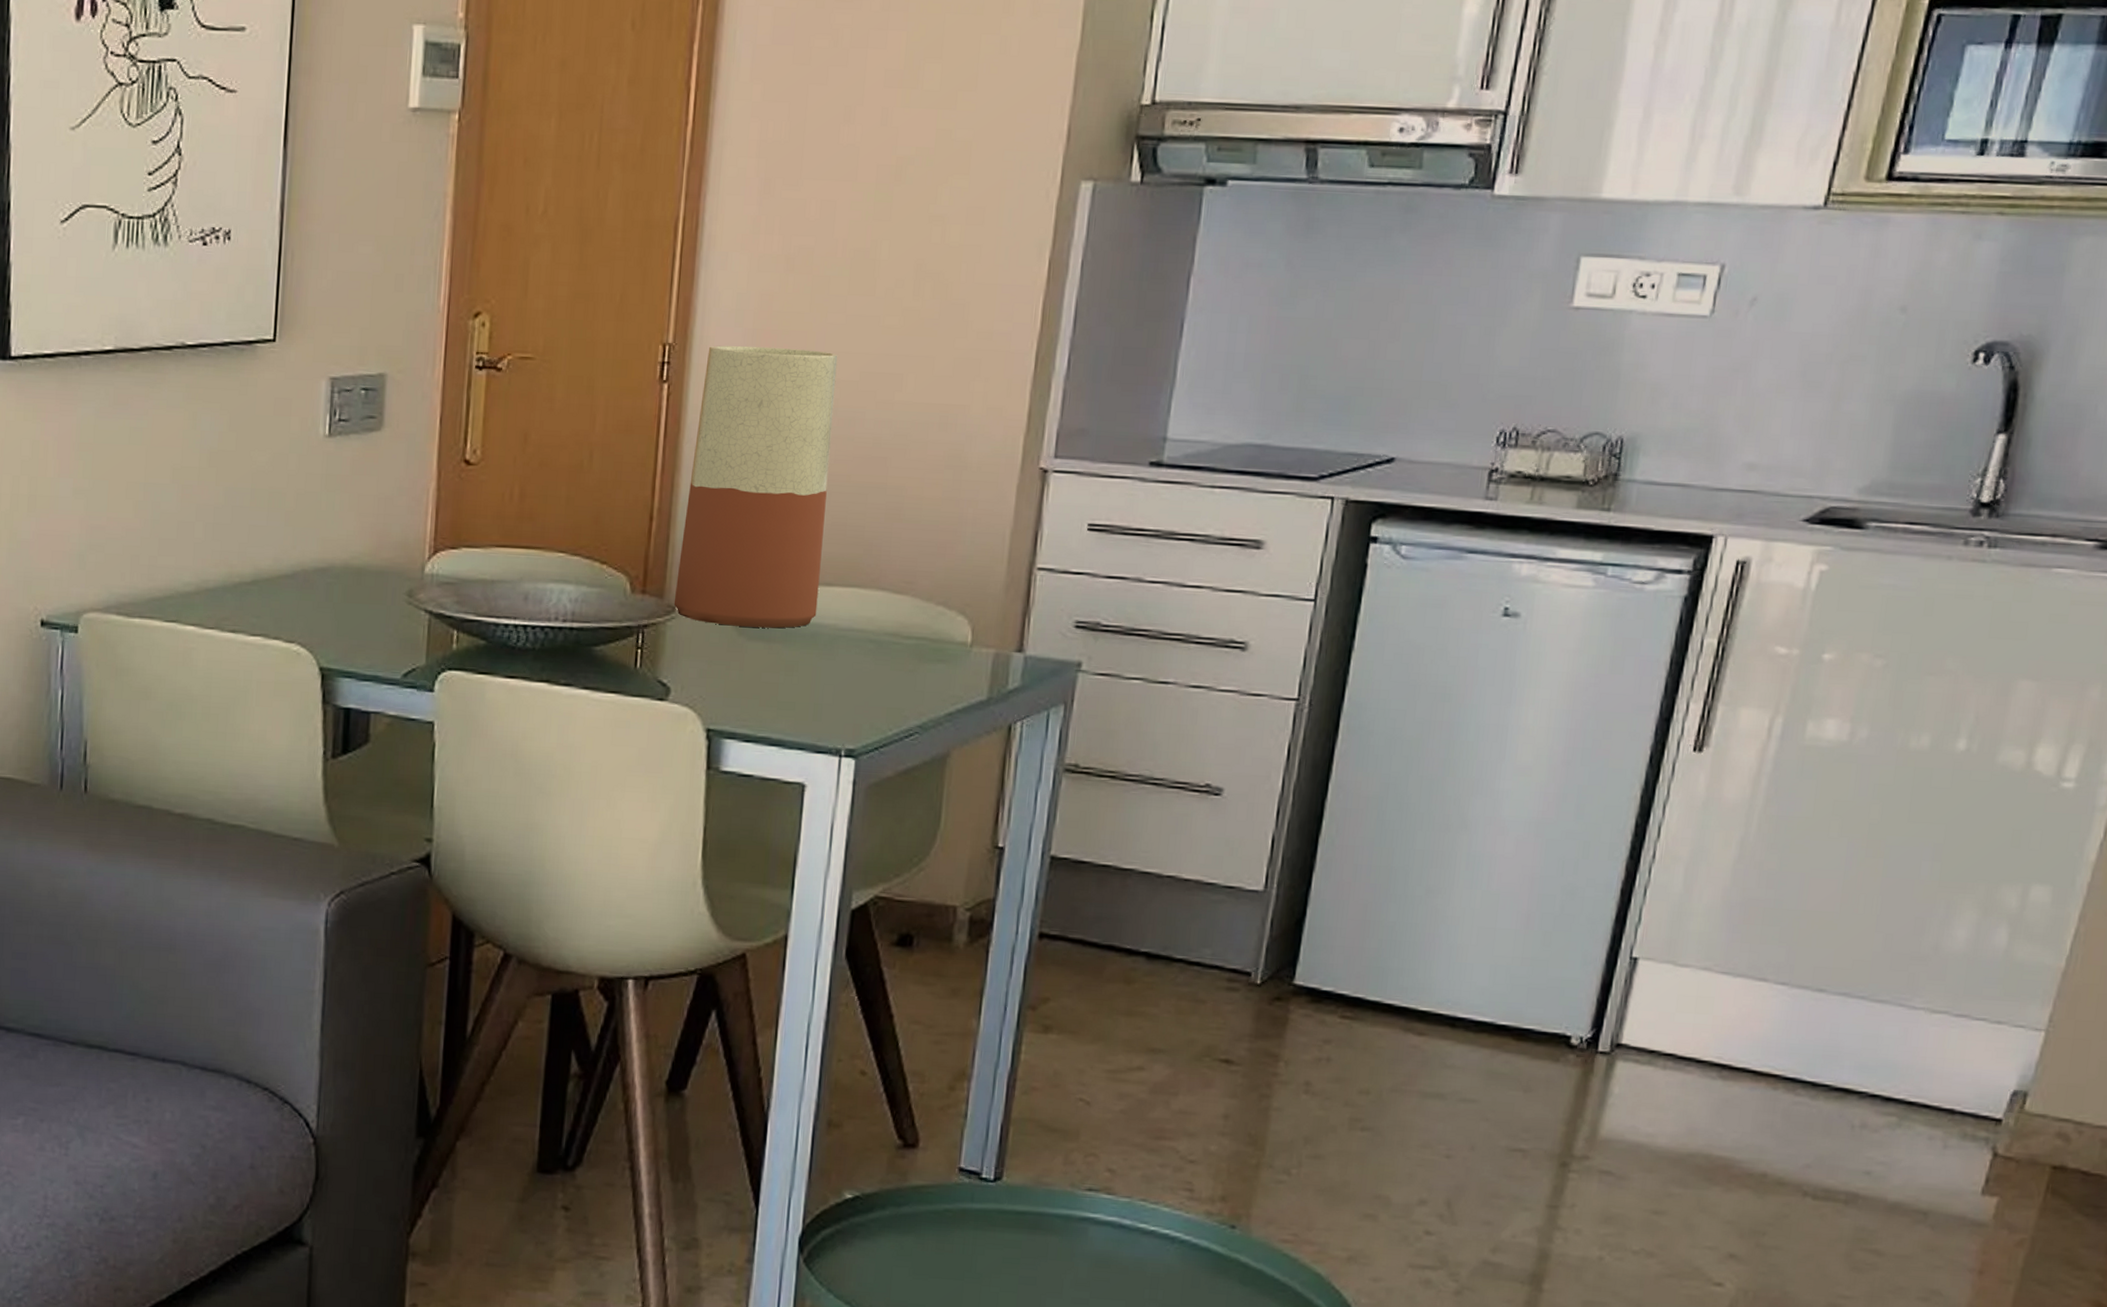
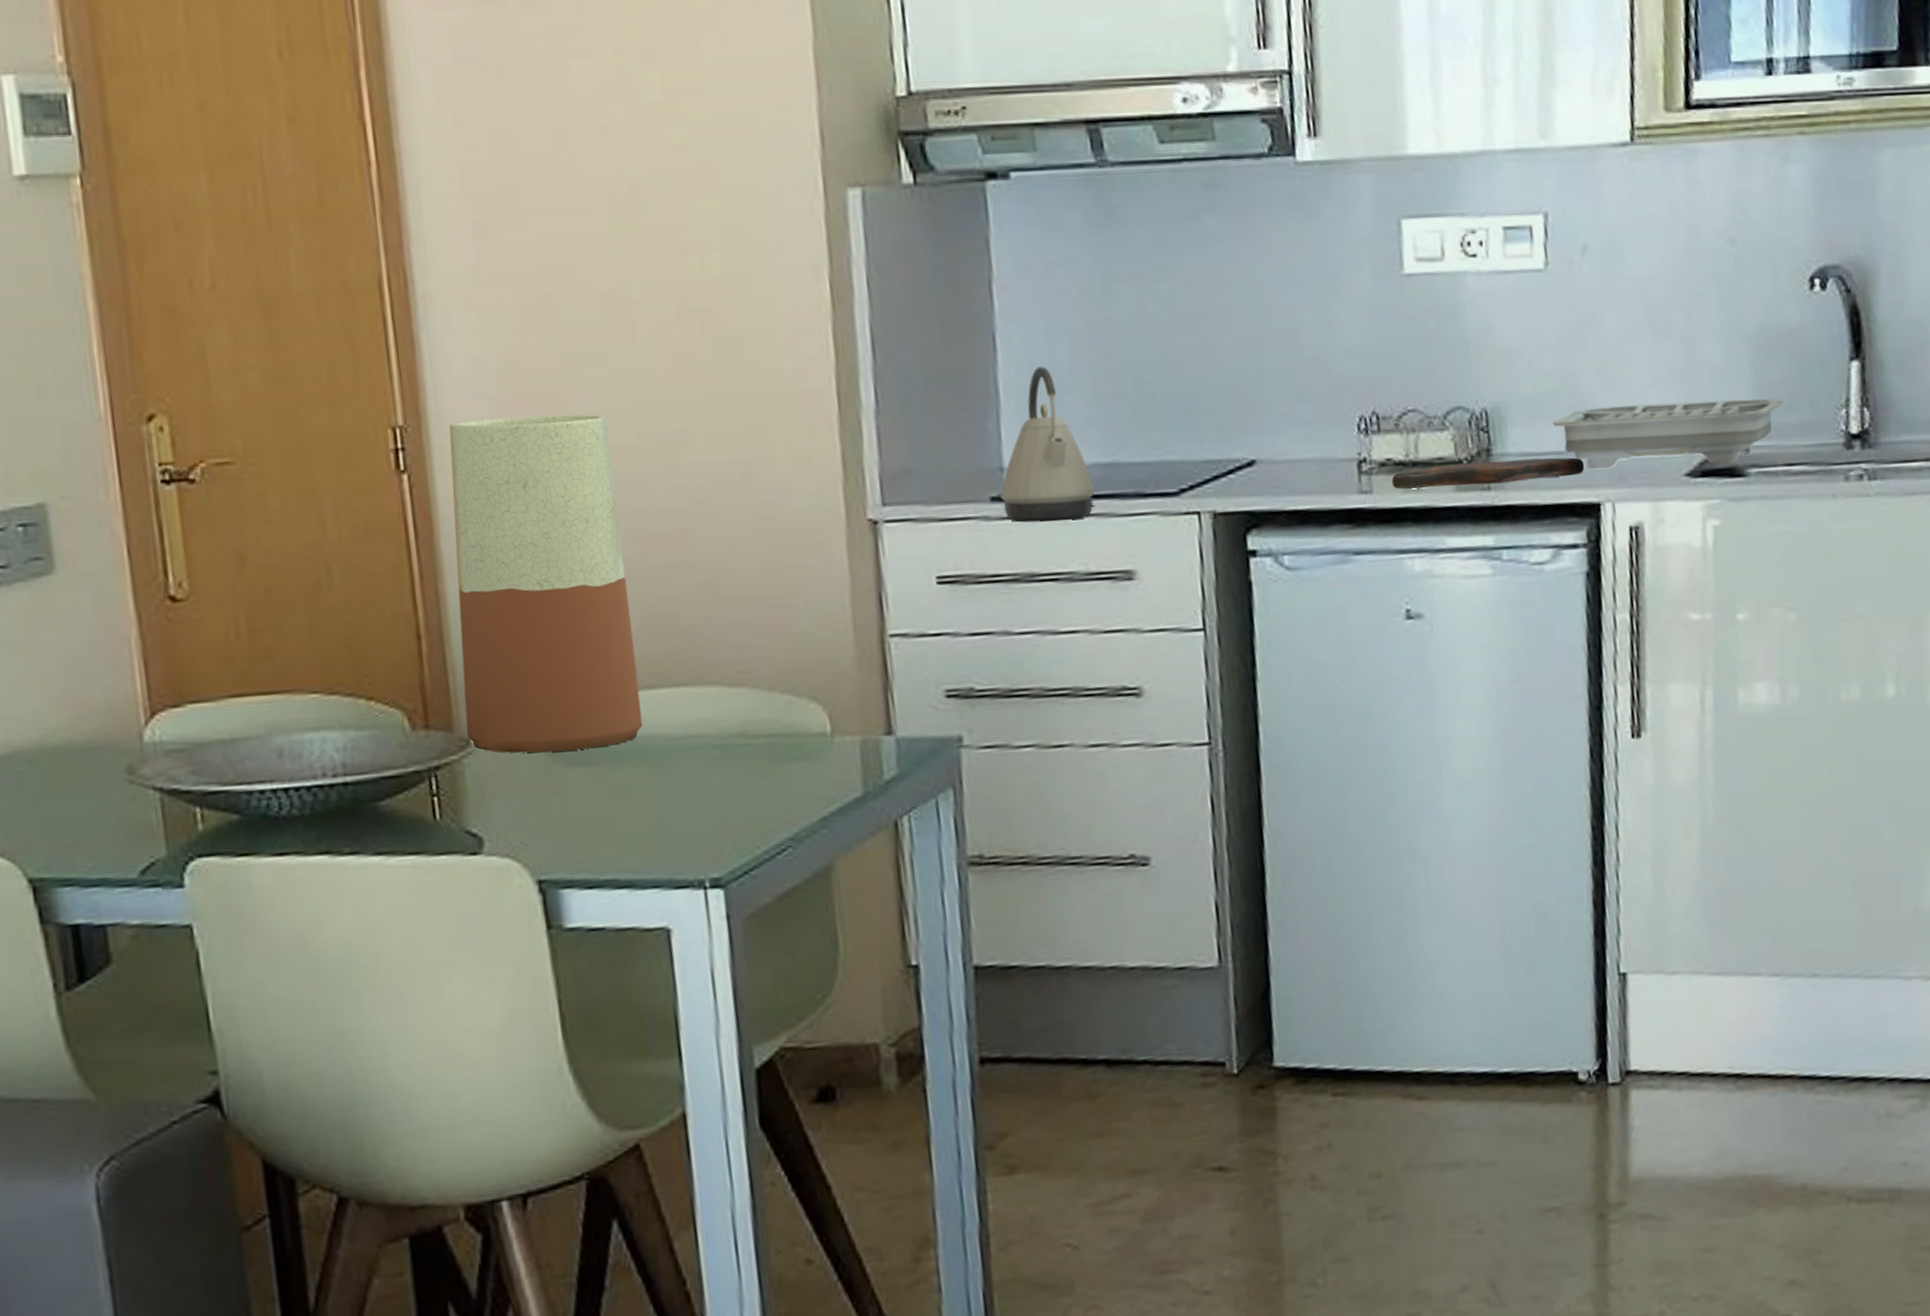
kettle: none [1159,354,1244,491] -> present [1000,366,1096,523]
cutting board: none [1517,483,1706,508] -> present [1391,457,1584,490]
dish rack: none [1684,448,1920,515] -> present [1553,398,1784,470]

